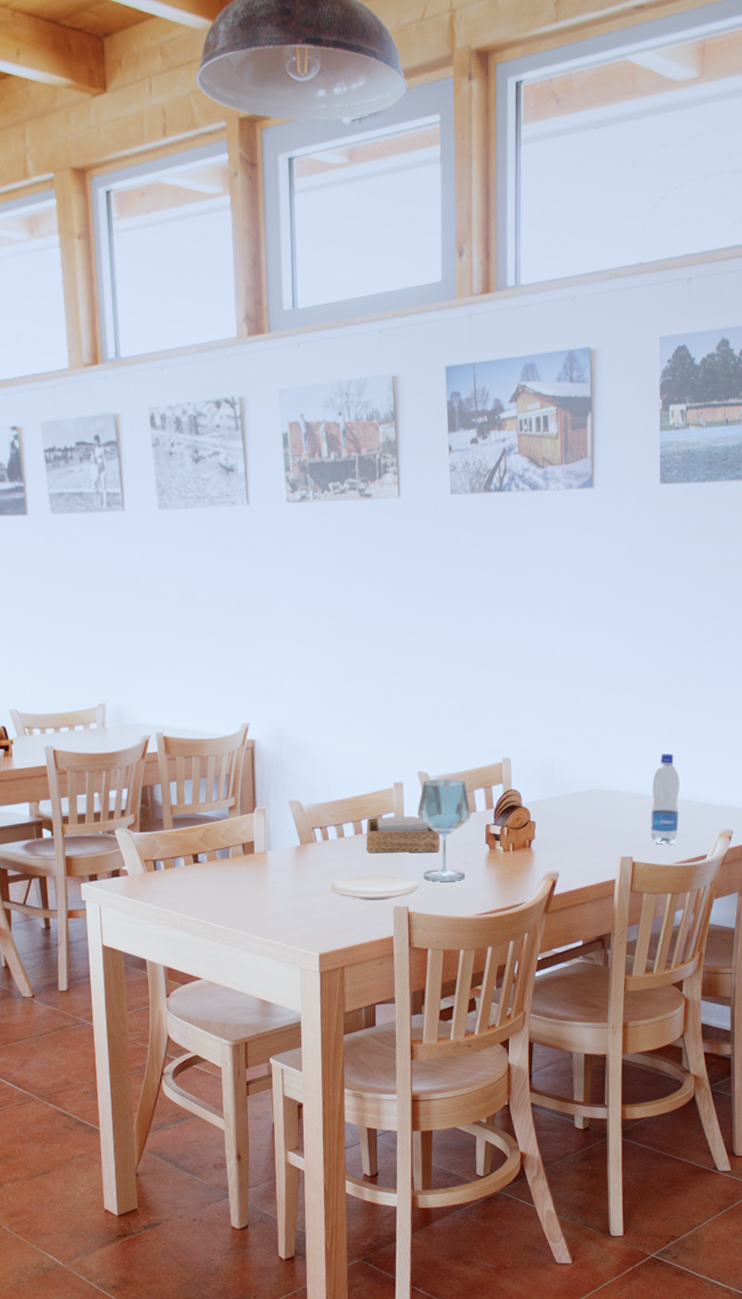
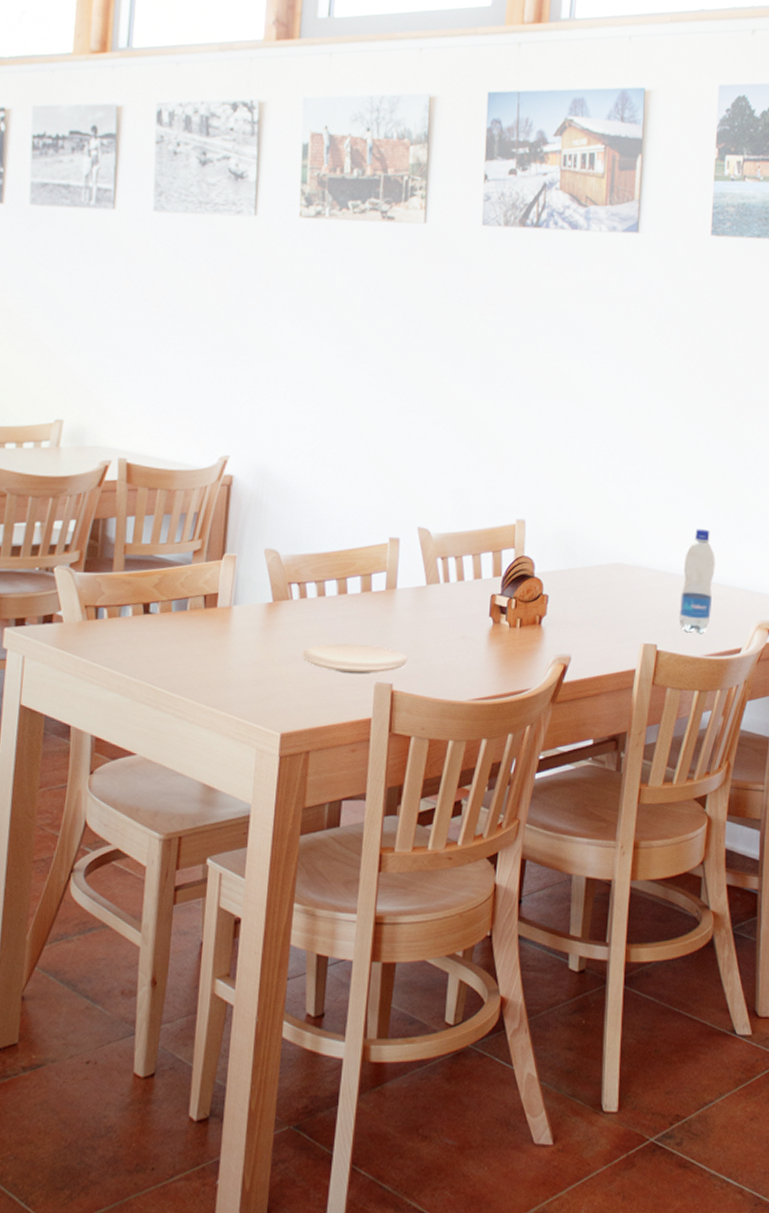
napkin holder: present [366,816,440,854] -> none [350,576,437,623]
wine glass: present [418,779,471,882] -> none [413,537,476,658]

